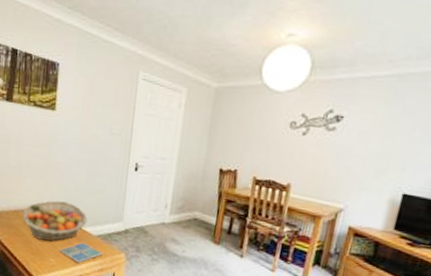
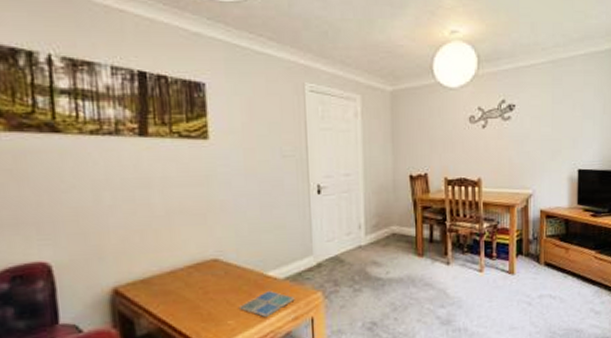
fruit basket: present [22,200,87,242] -> none [182,246,269,301]

